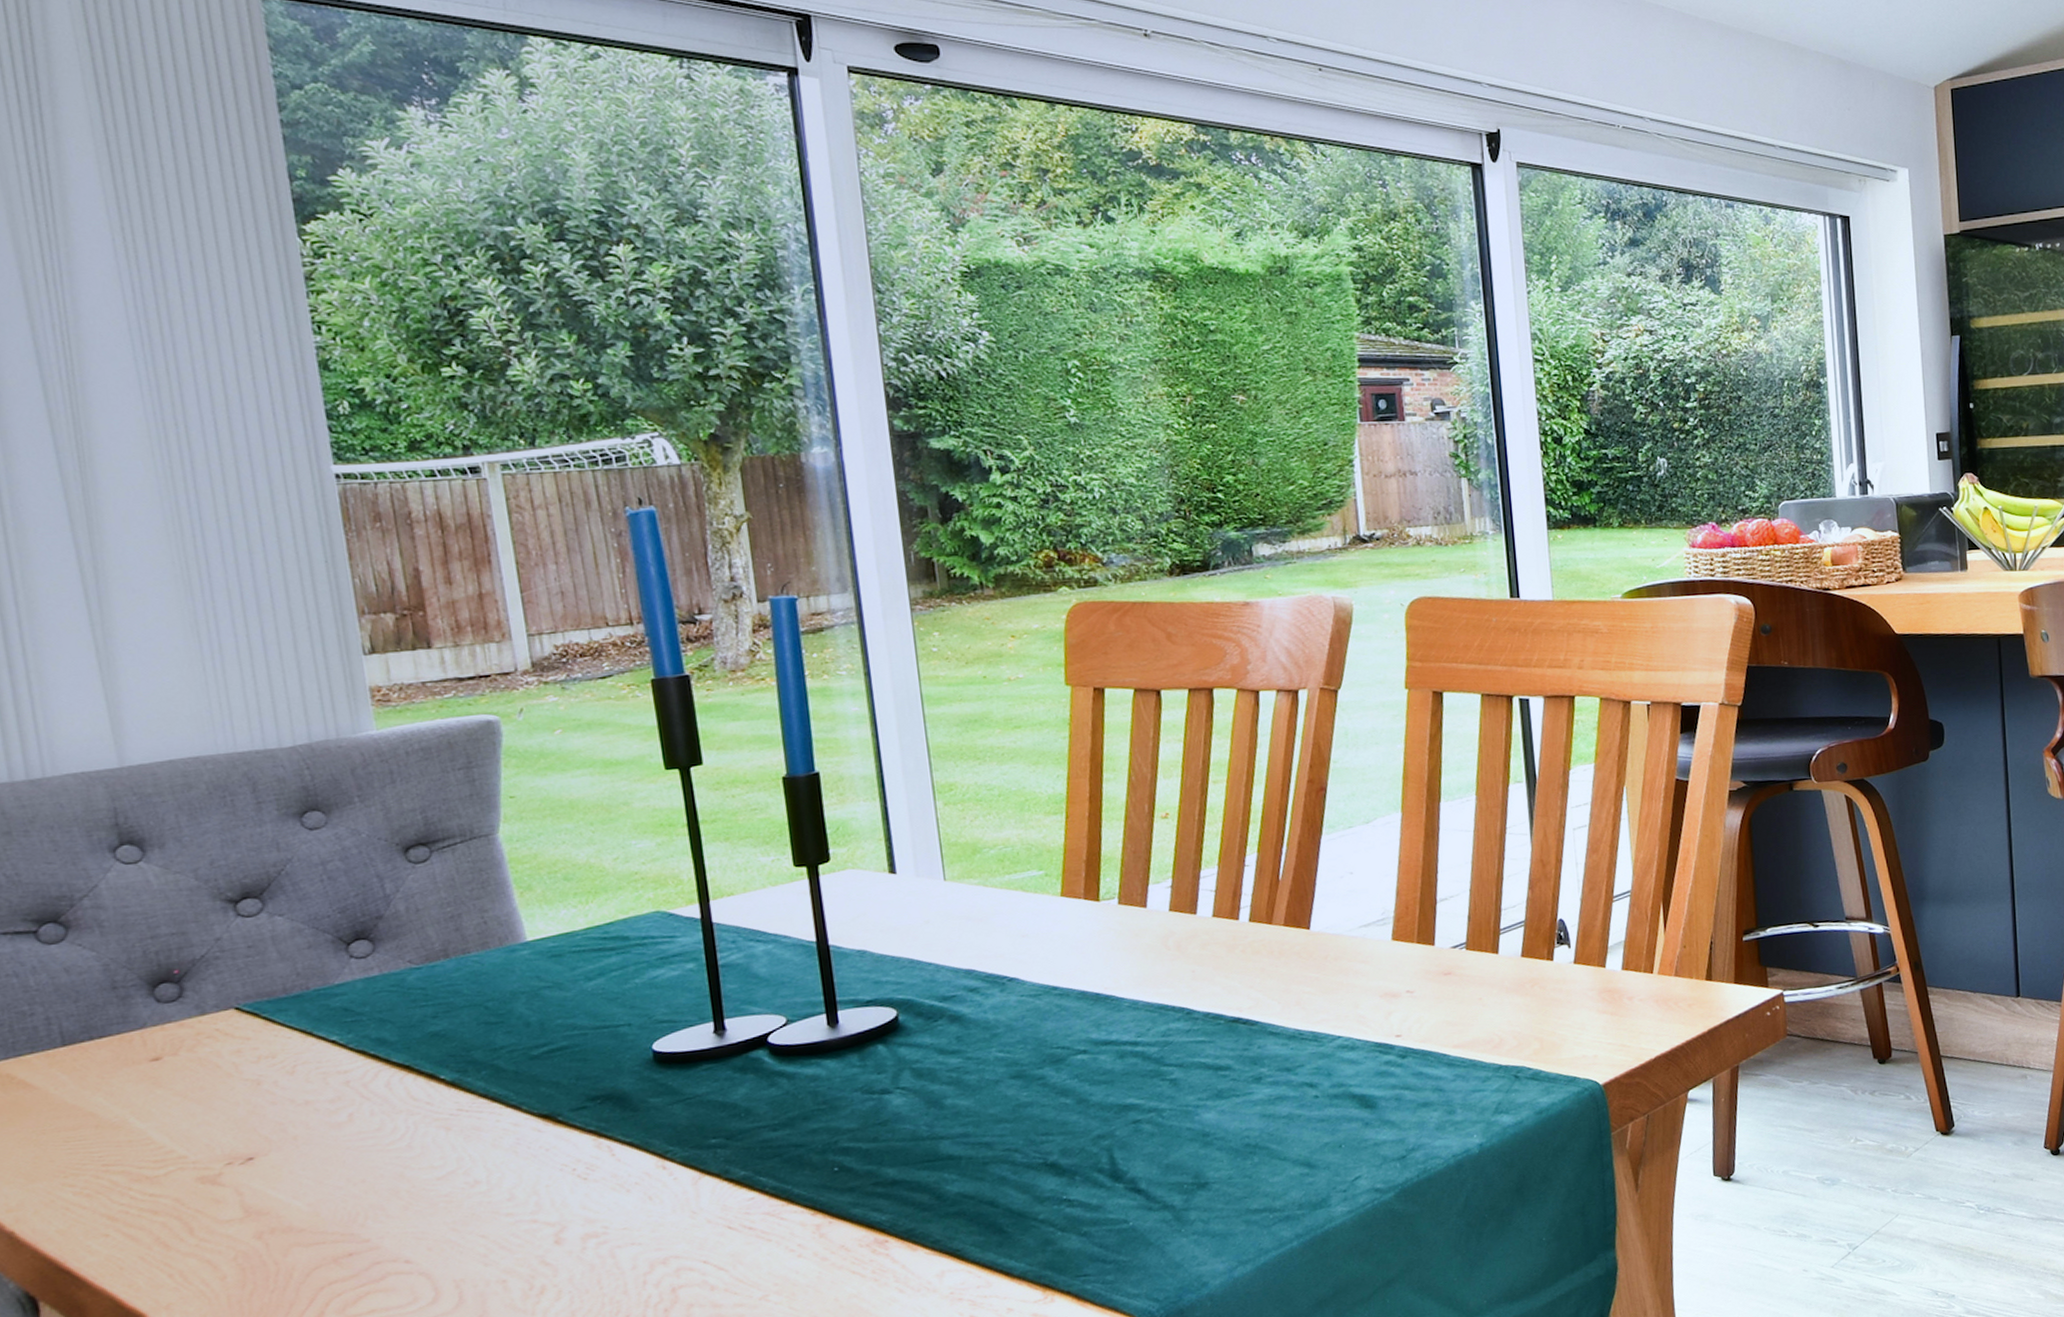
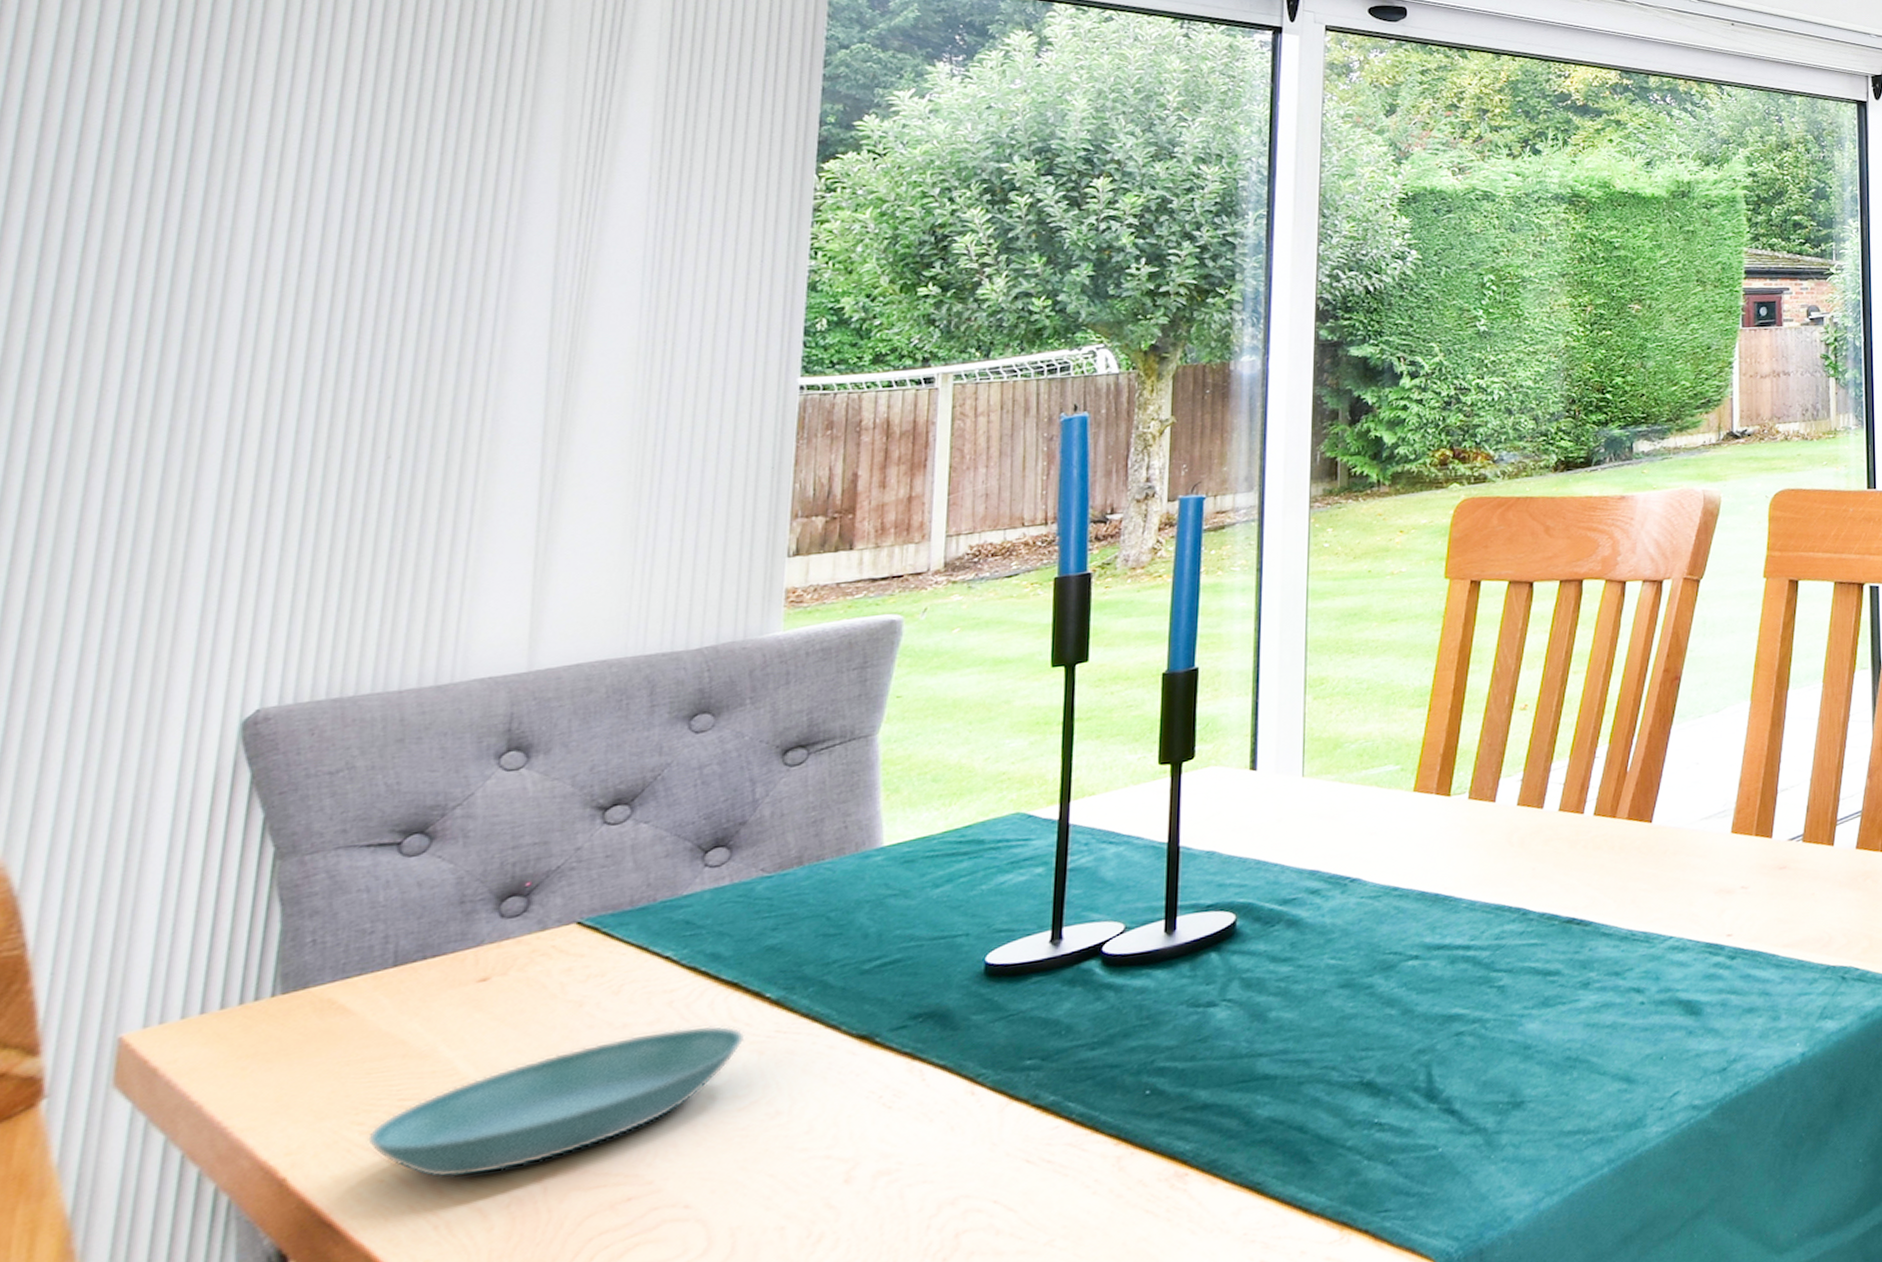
saucer: none [81,1103,429,1234] -> present [366,1025,745,1179]

